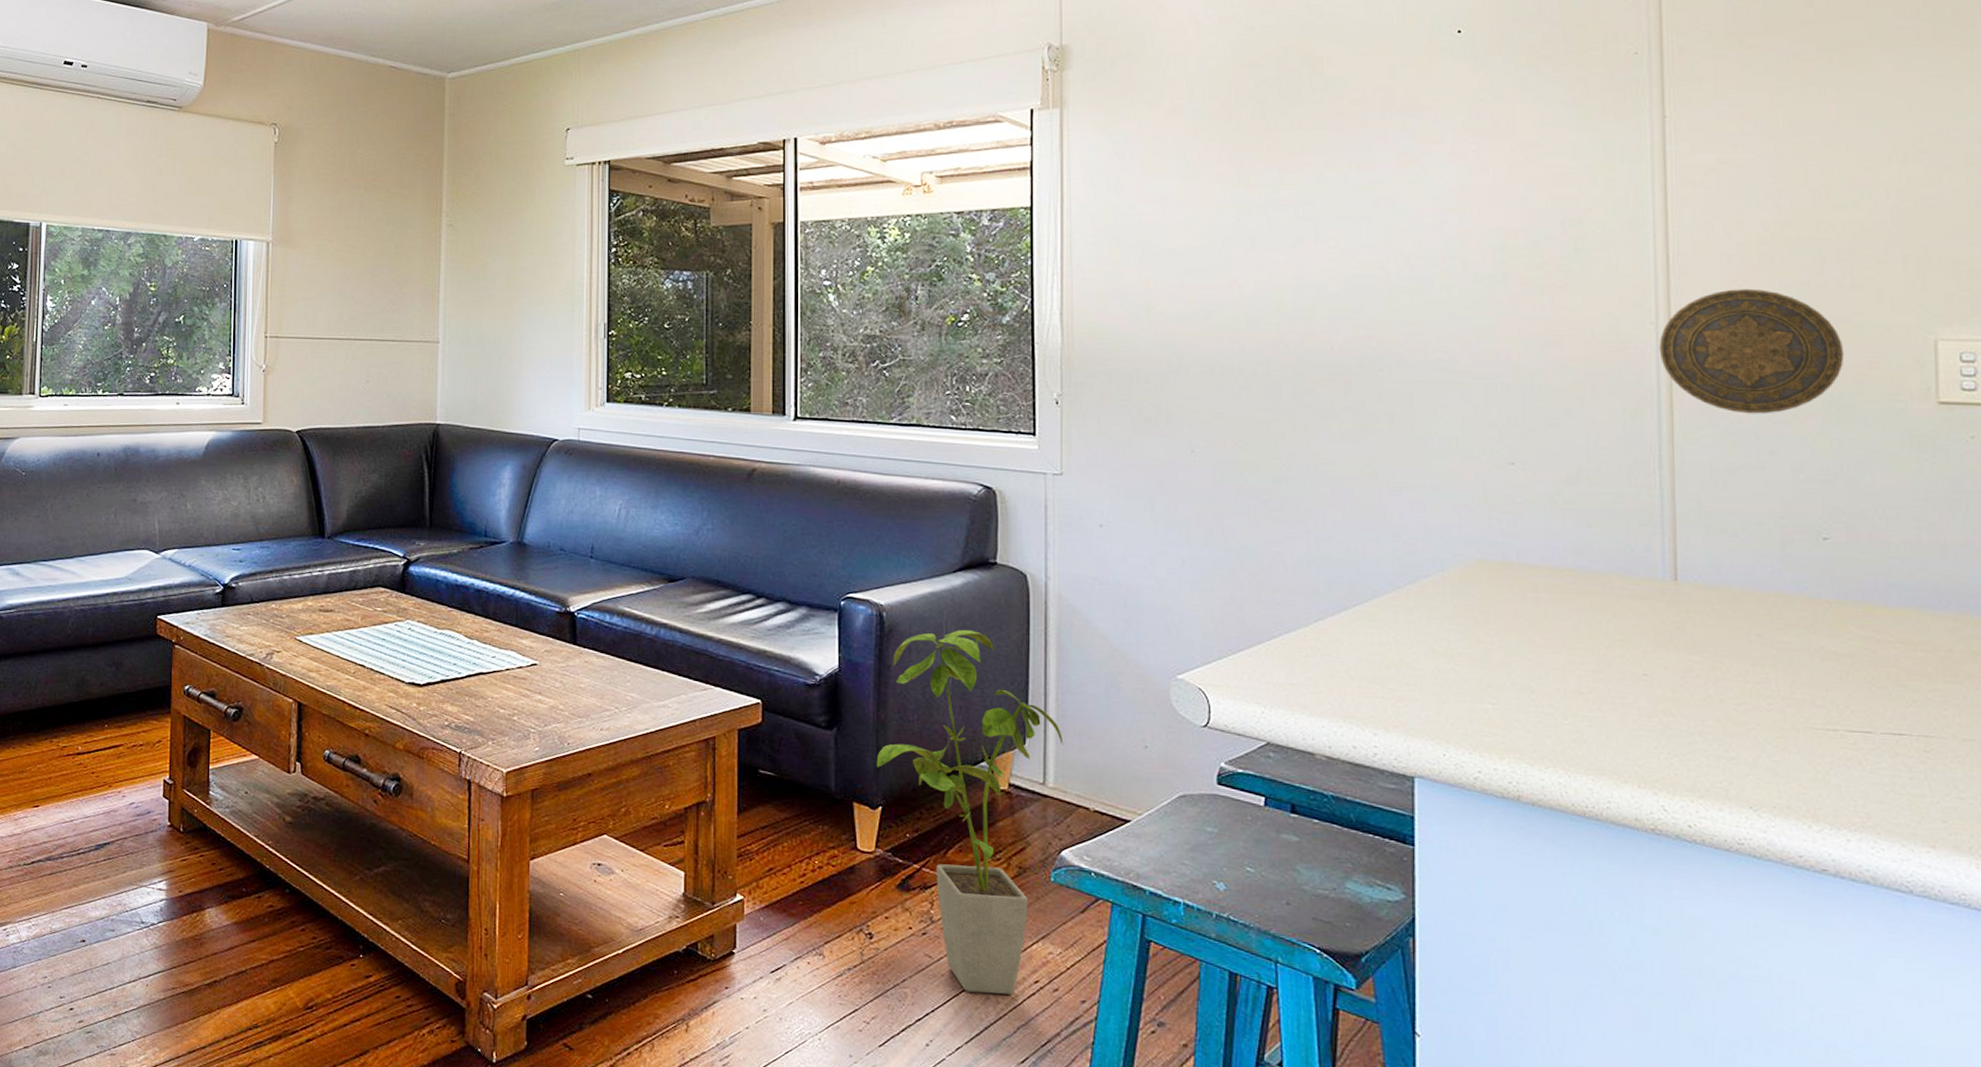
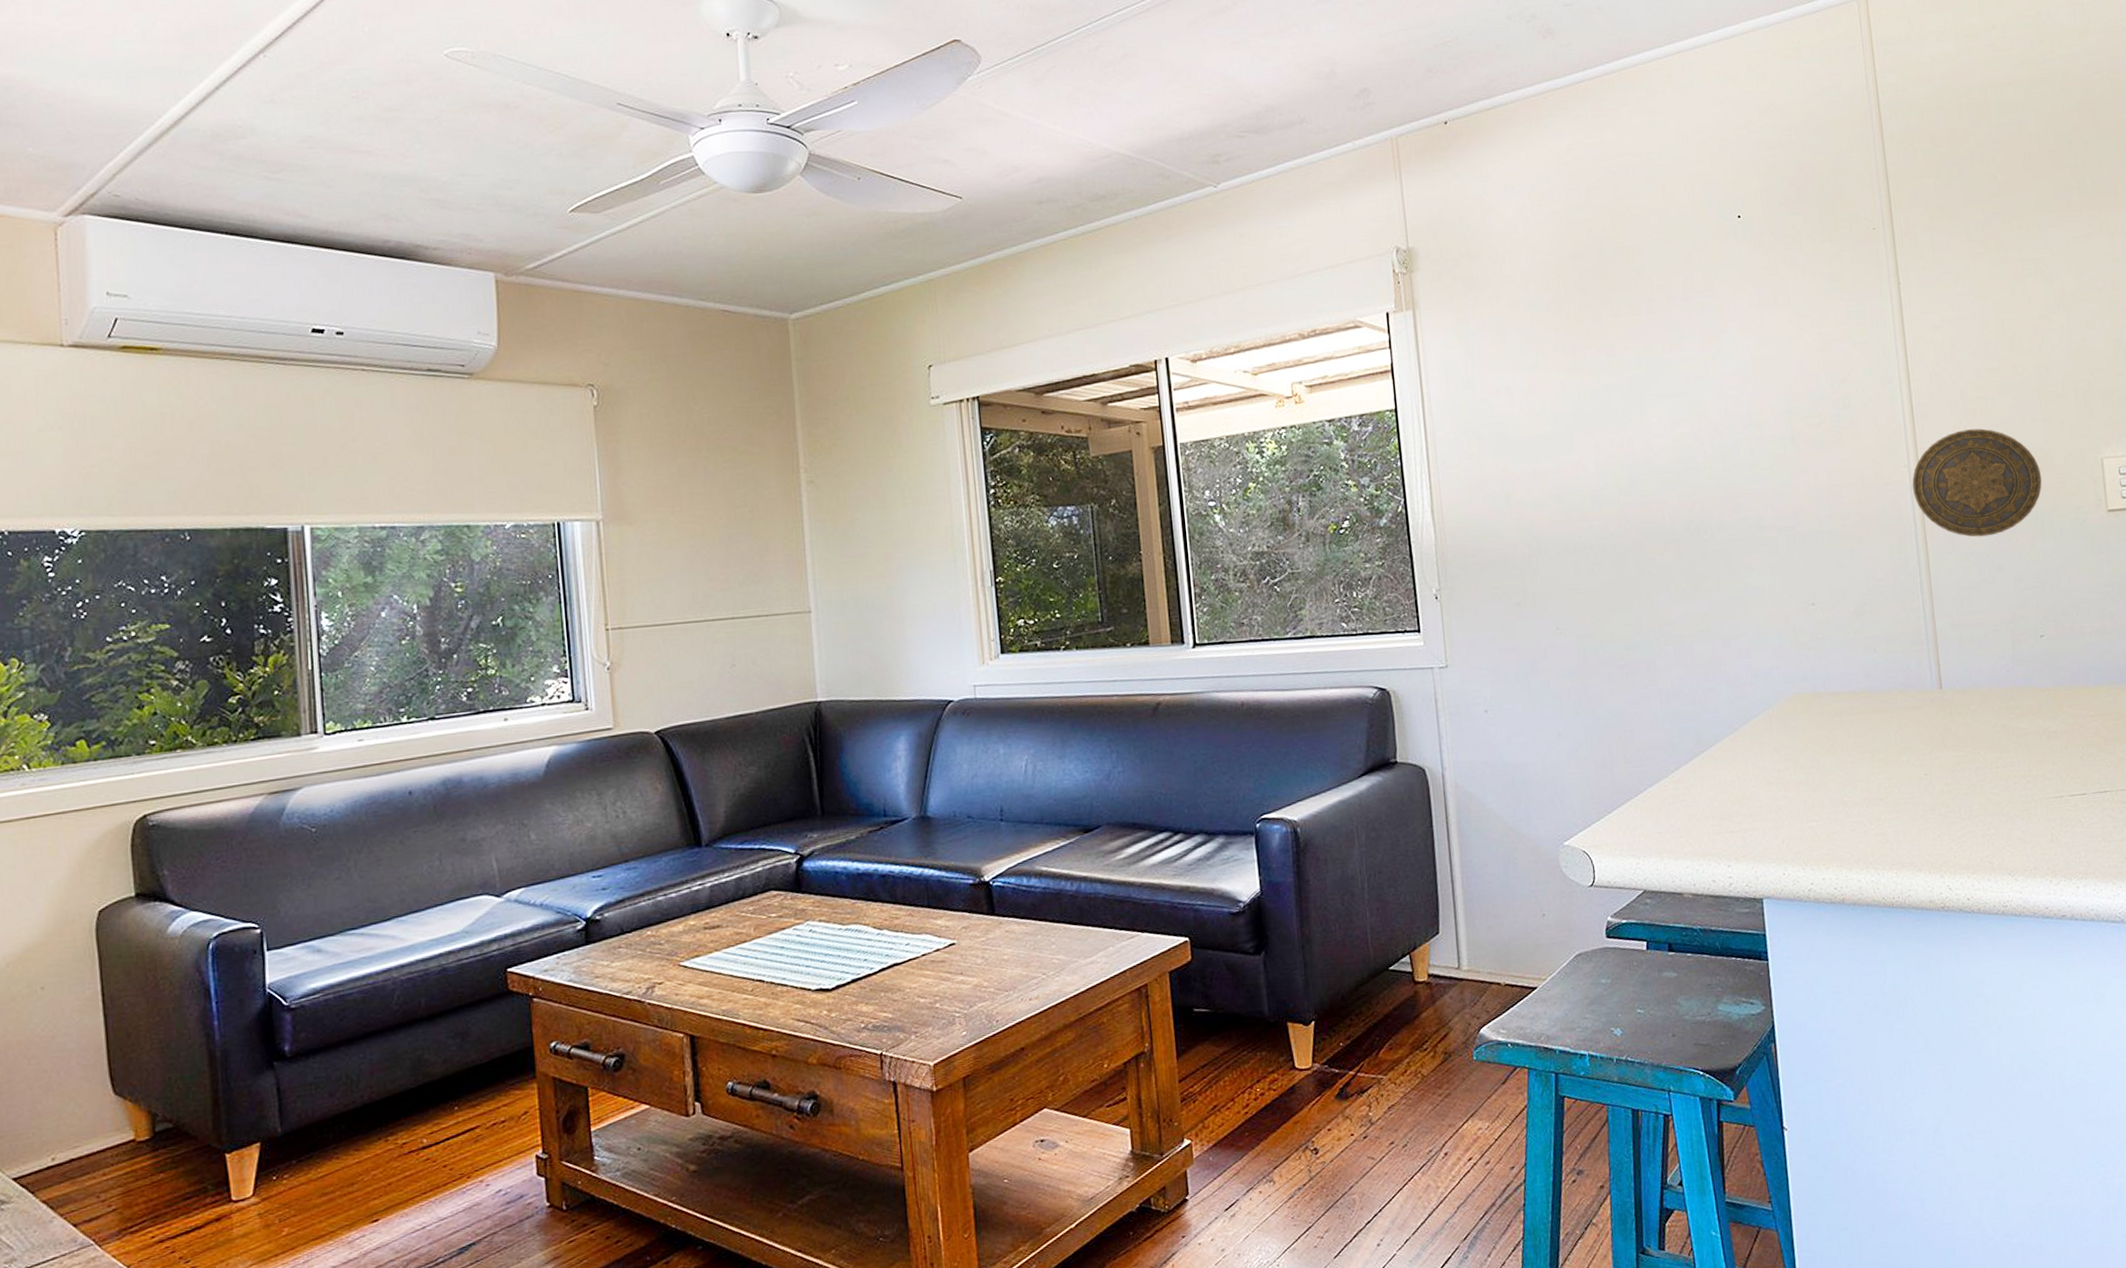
house plant: present [876,629,1064,995] -> none [1305,831,1473,1184]

